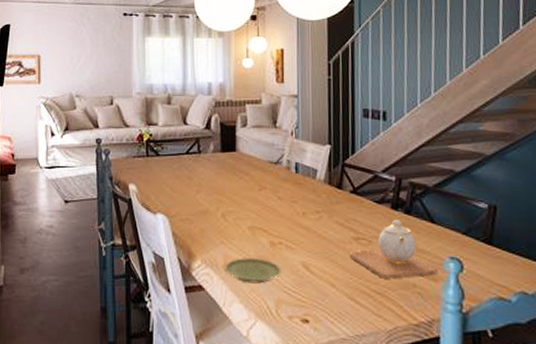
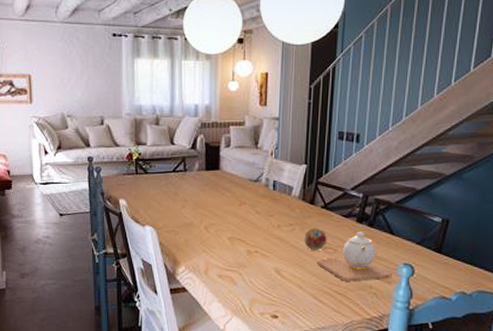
plate: present [225,258,281,284] -> none [206,264,256,286]
fruit: none [333,216,359,241] -> present [304,228,327,250]

